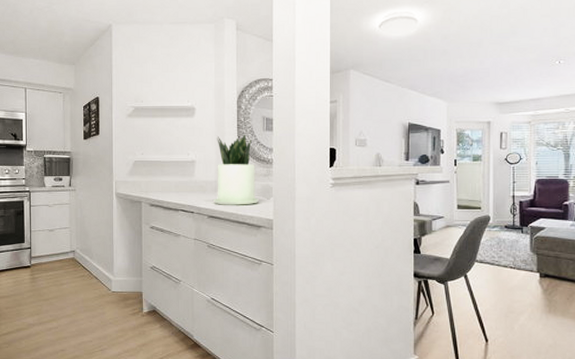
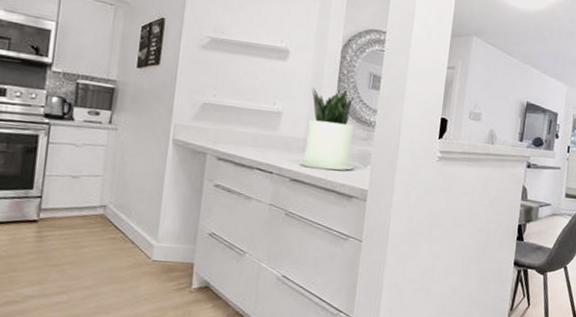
kettle: none [24,168,43,188] -> present [42,94,73,121]

